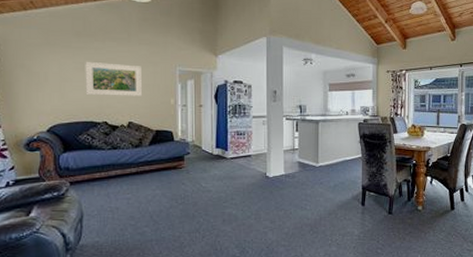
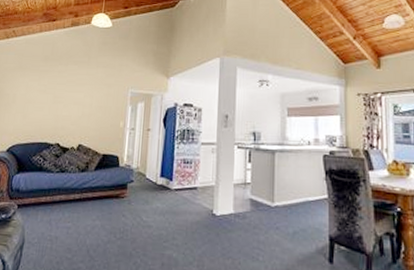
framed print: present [85,61,142,96] -> none [44,83,97,119]

